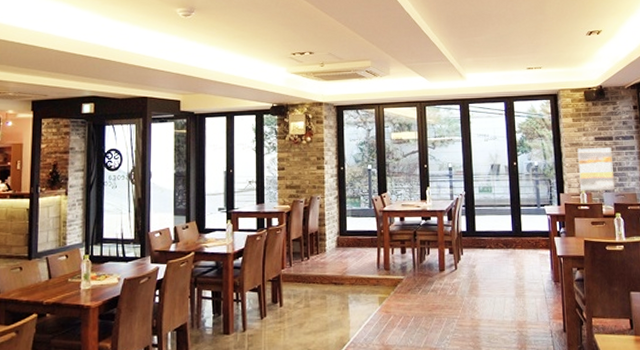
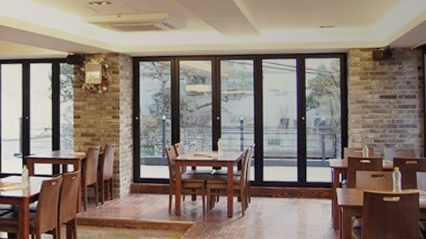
wall art: present [577,148,615,191] -> none [362,106,395,146]

